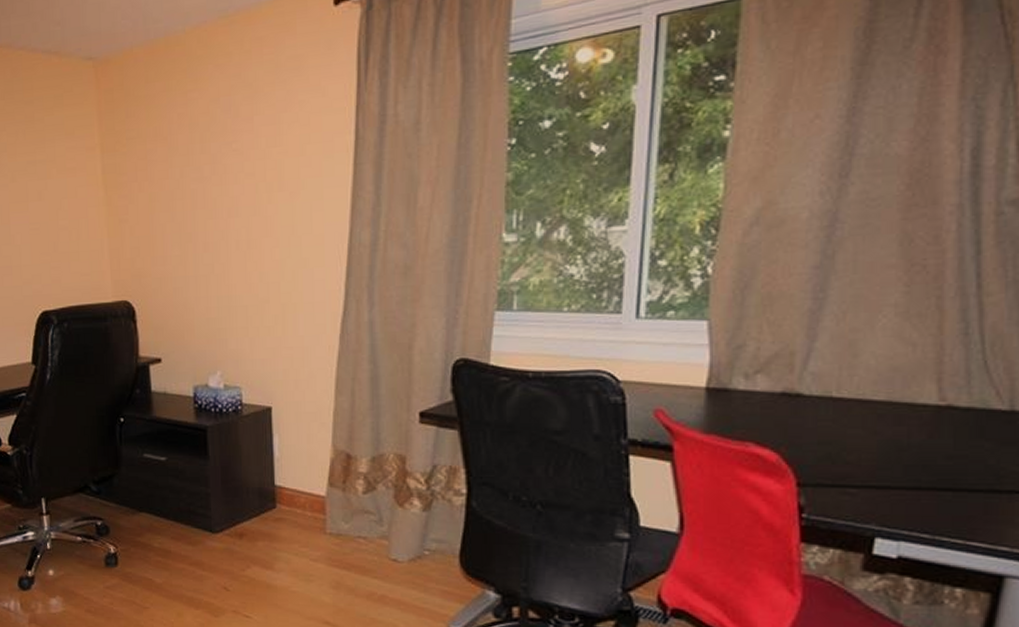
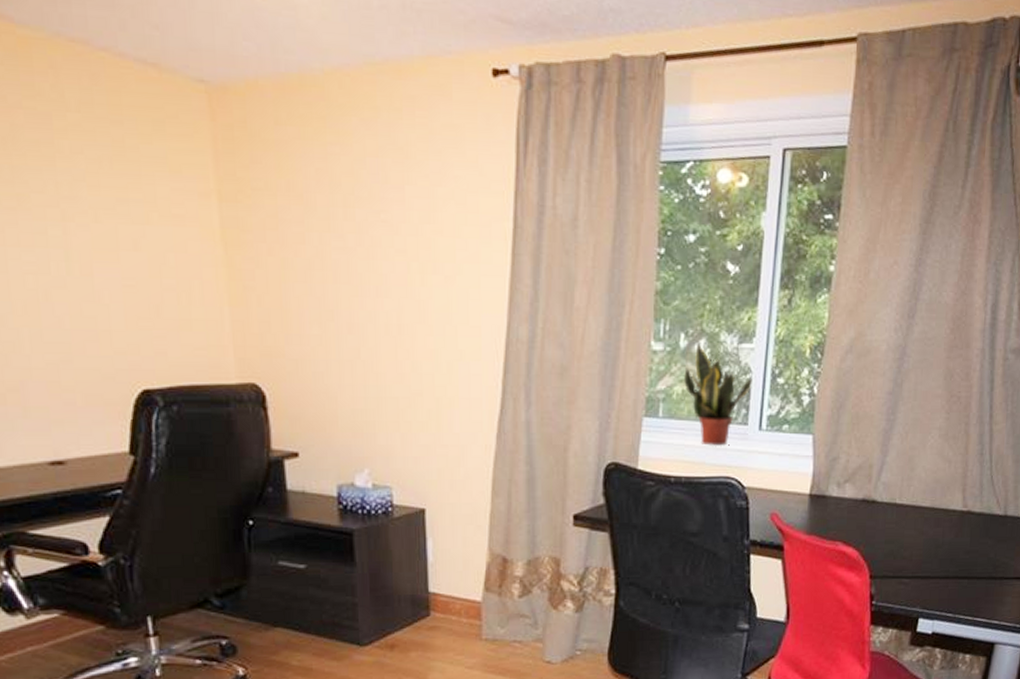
potted plant: none [540,231,626,339] -> present [683,344,752,447]

